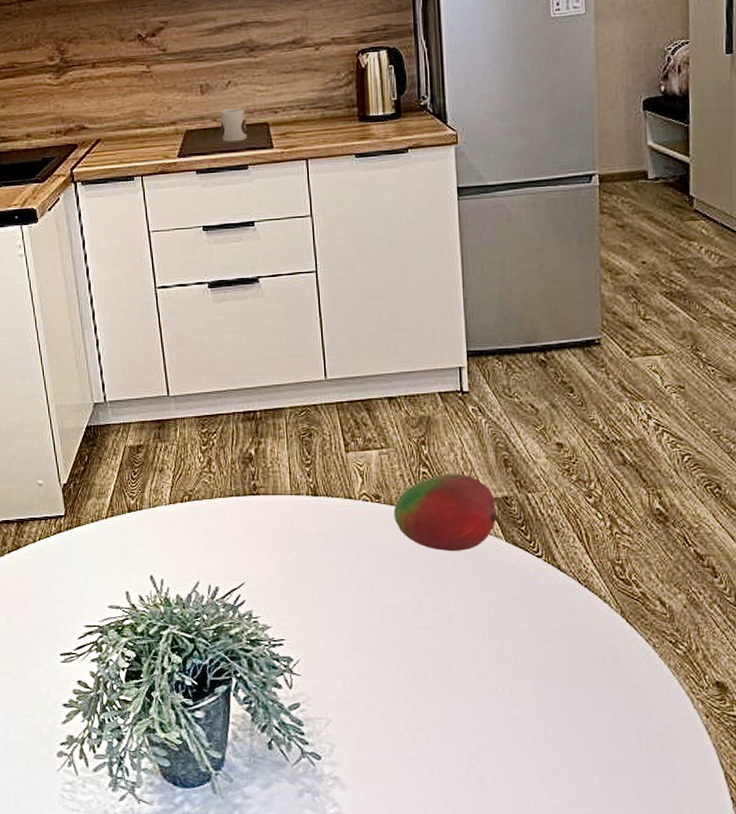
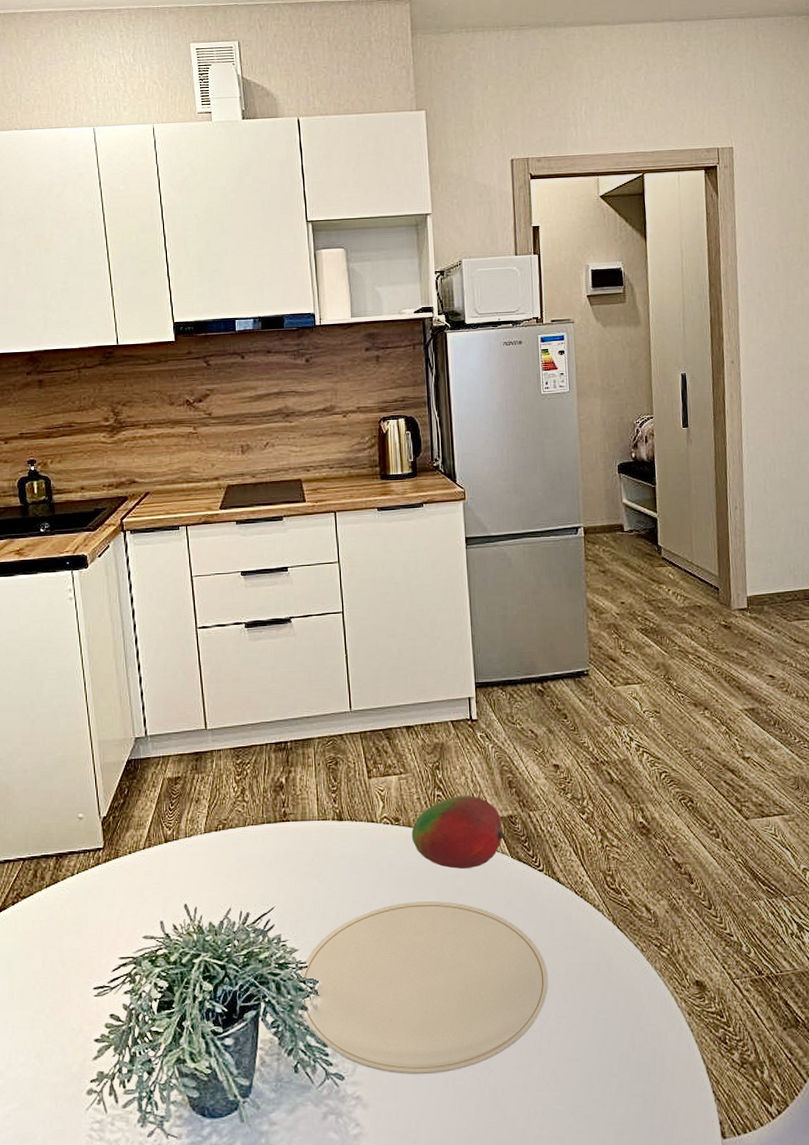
mug: present [220,108,248,143] -> none [258,466,283,497]
plate: none [272,584,546,760] -> present [299,901,549,1075]

